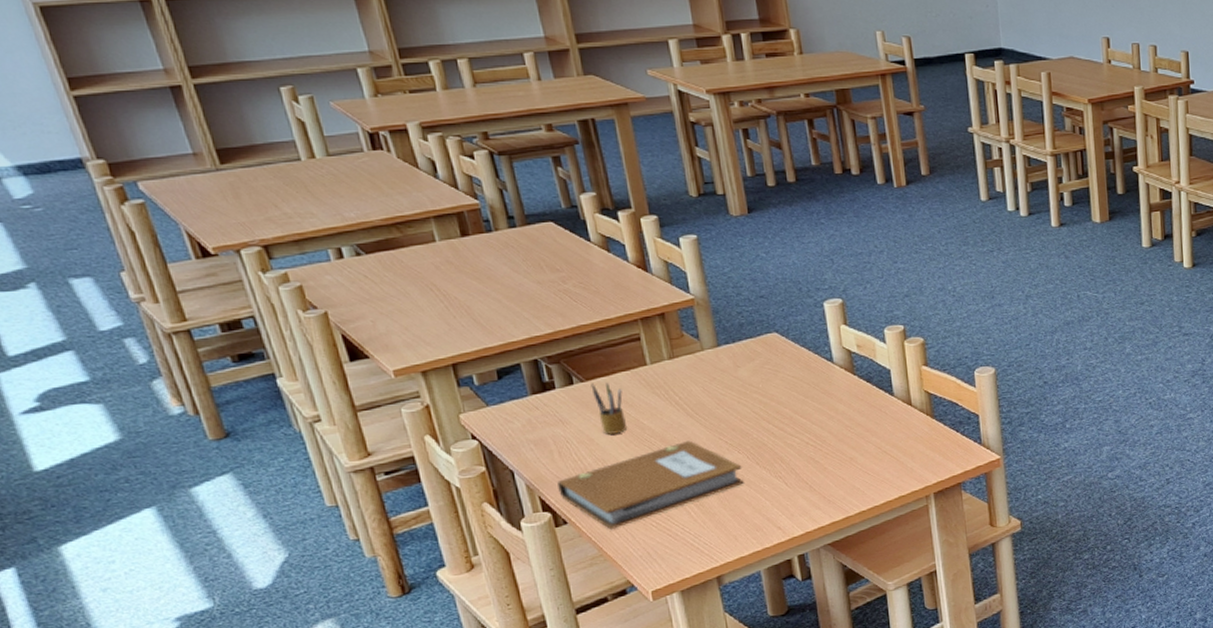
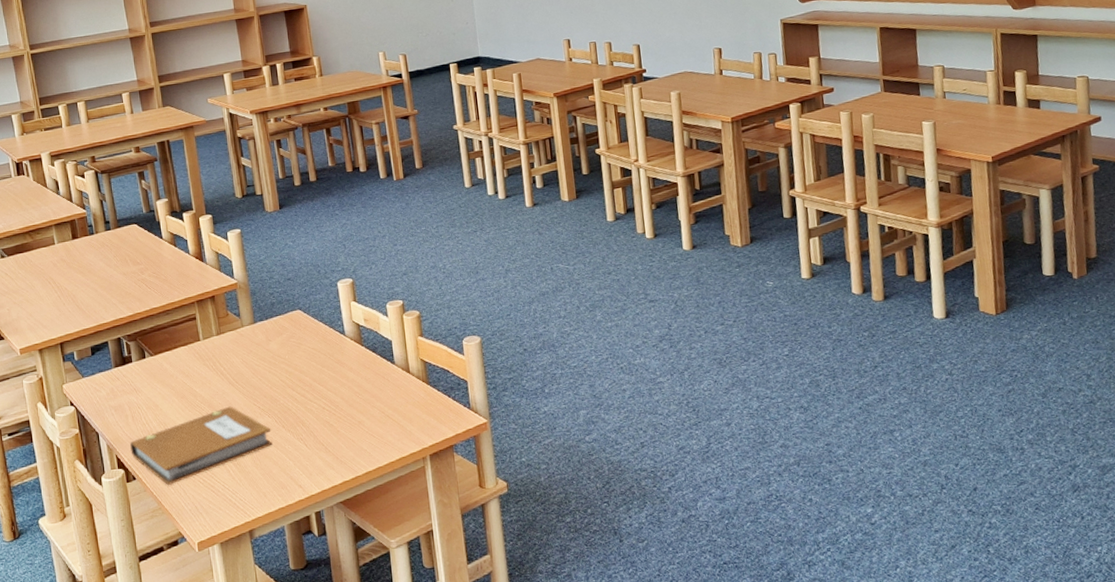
pencil box: present [590,382,628,435] -> none [158,356,184,401]

